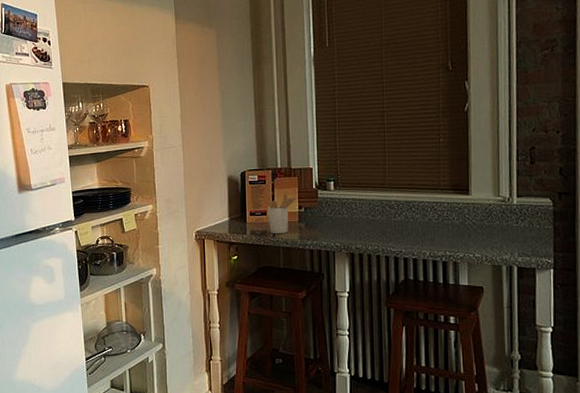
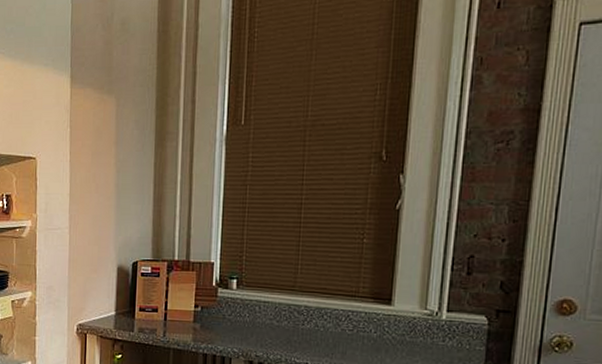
utensil holder: present [267,193,297,234] -> none [159,289,194,334]

